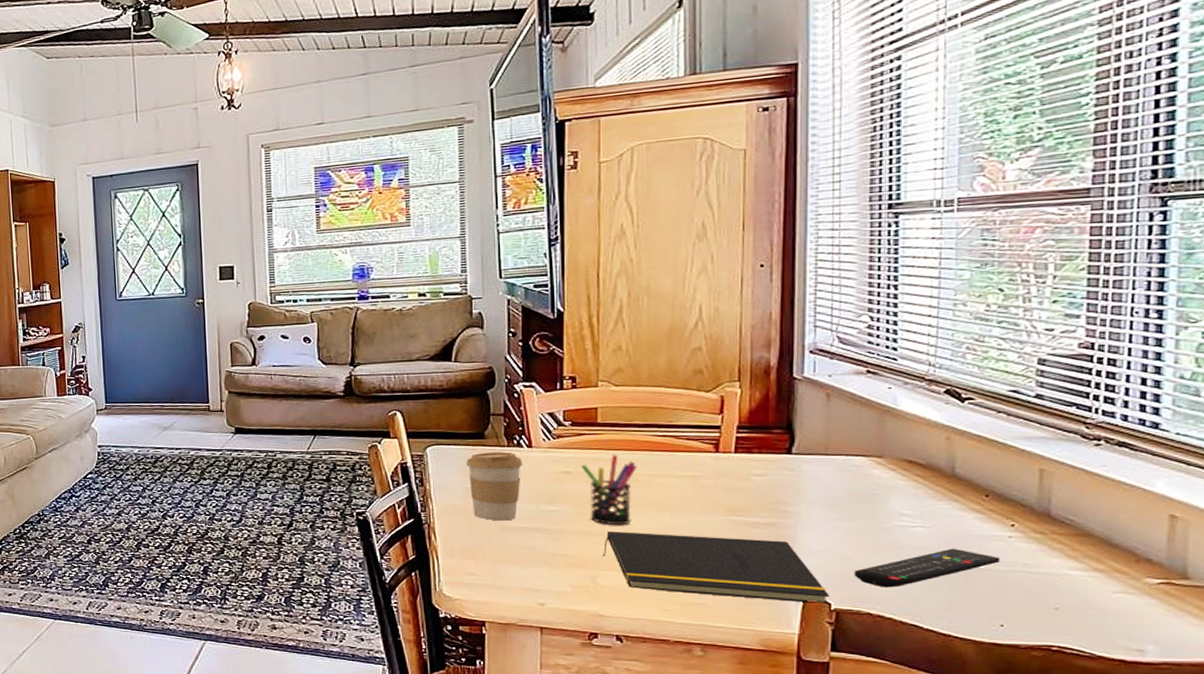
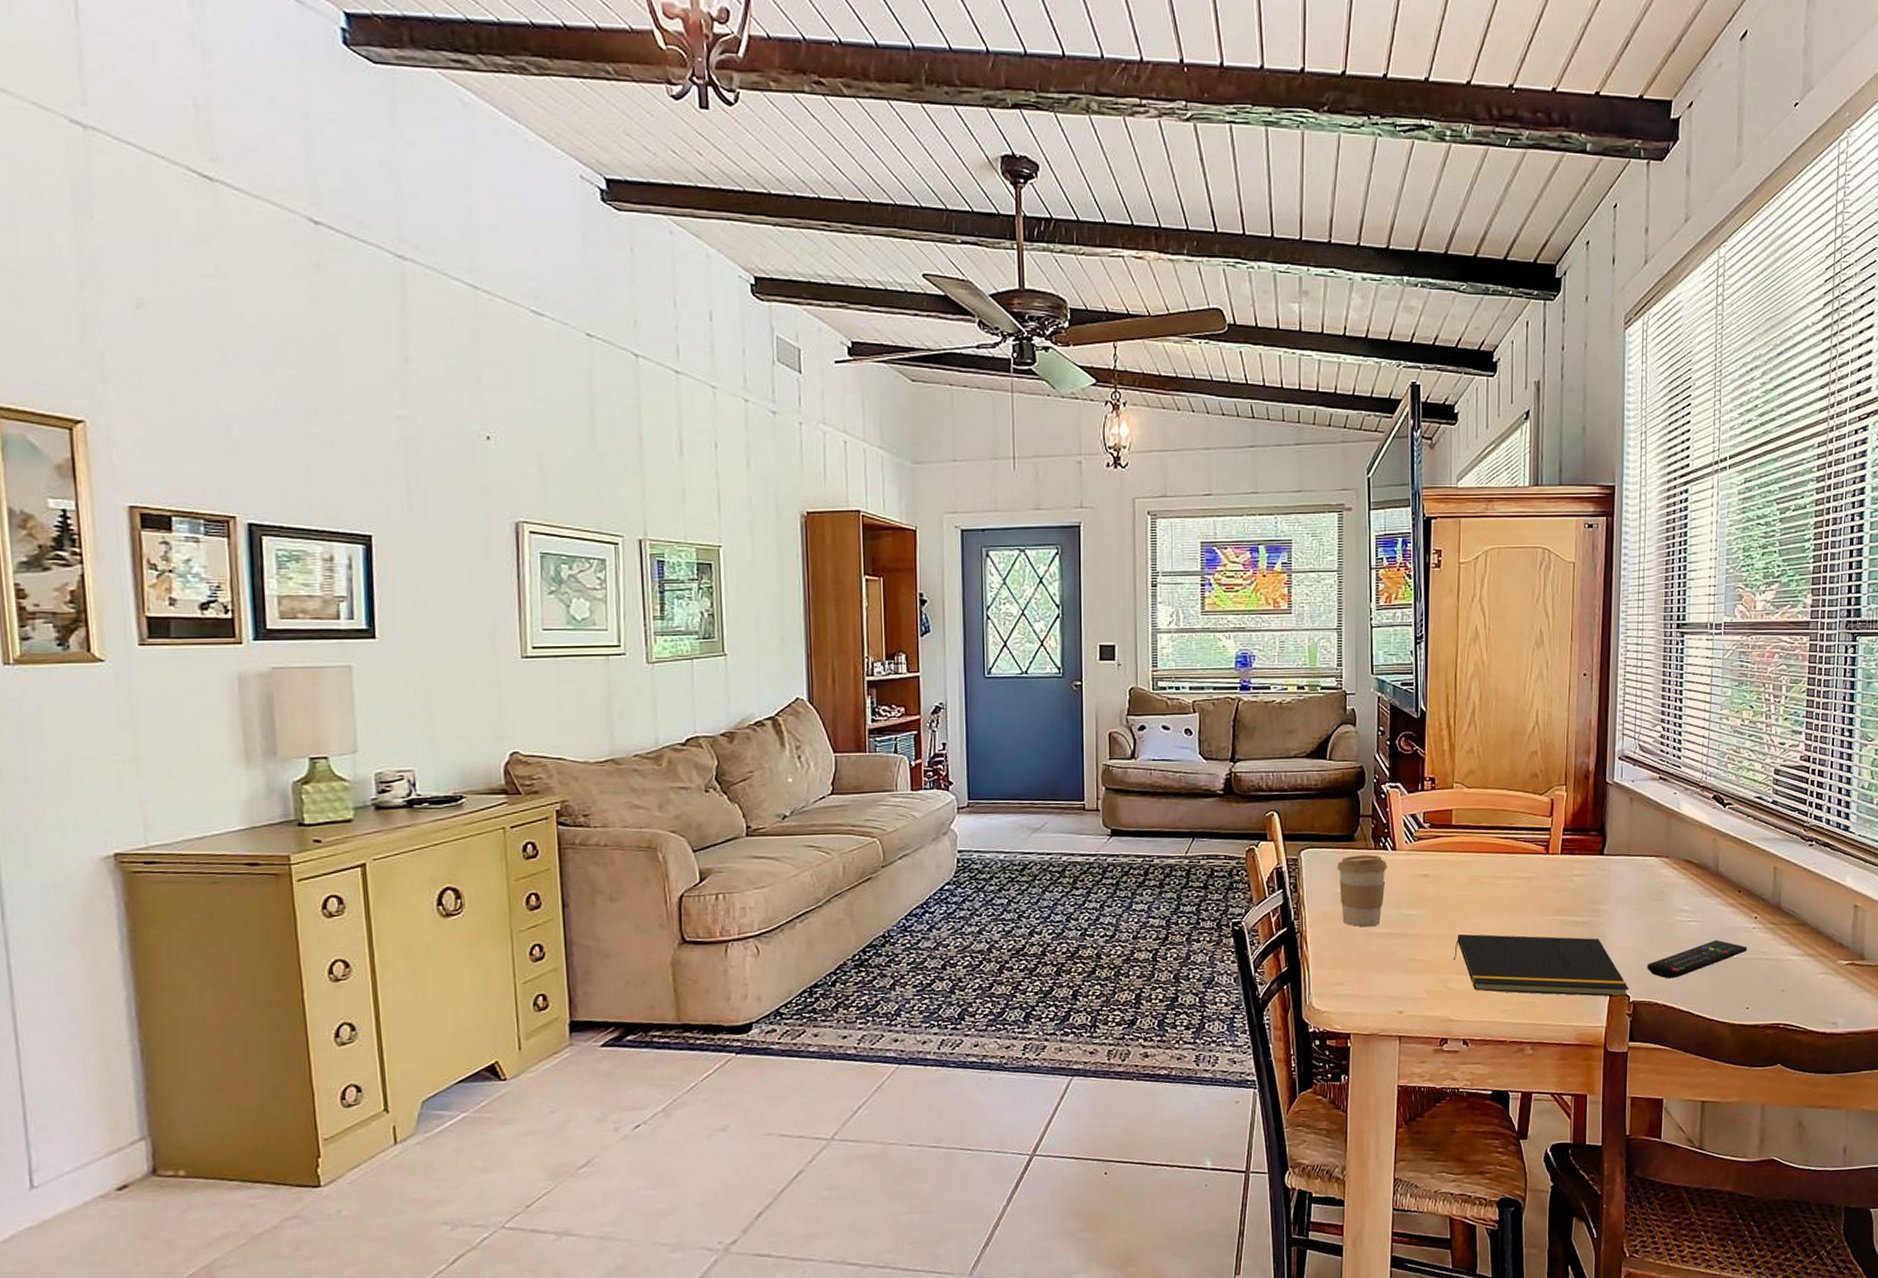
pen holder: present [580,454,638,526] -> none [1437,856,1484,928]

